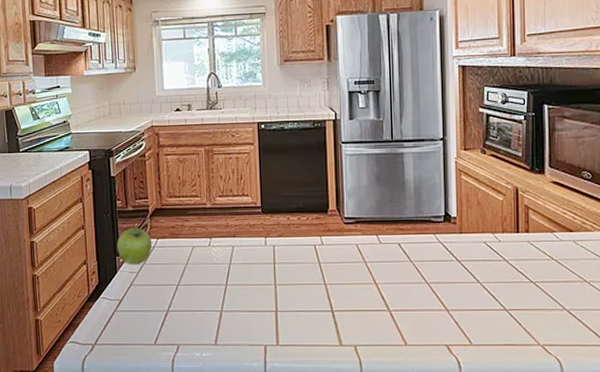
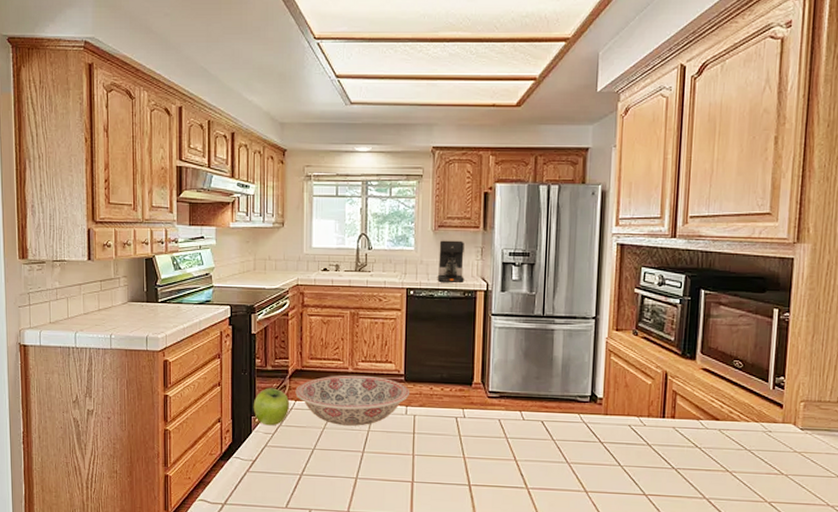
ceramic bowl: none [156,210,268,260] -> present [295,375,410,426]
coffee maker: none [286,73,313,115] -> present [437,240,464,284]

